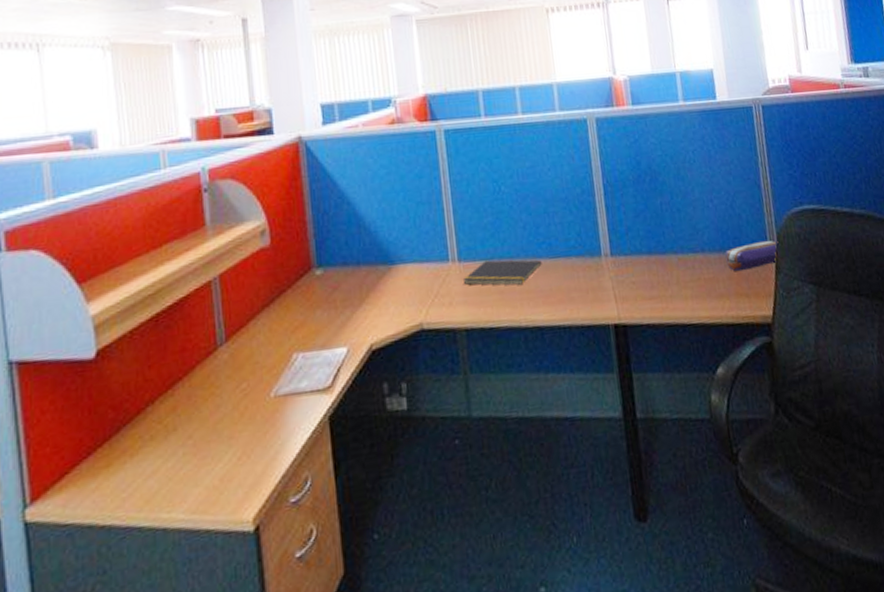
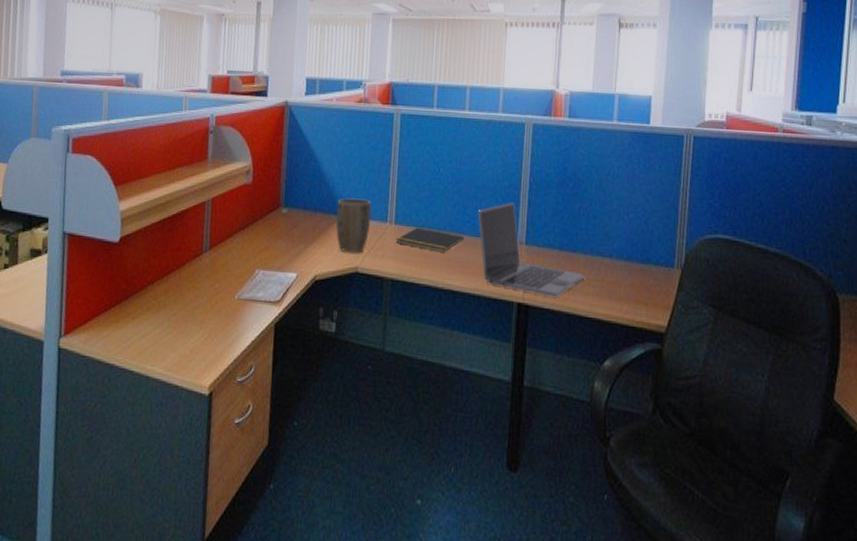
plant pot: none [384,239,430,308] -> present [336,198,372,253]
laptop: none [553,210,680,310] -> present [478,202,584,297]
pencil case: present [725,240,779,272] -> none [631,258,686,282]

